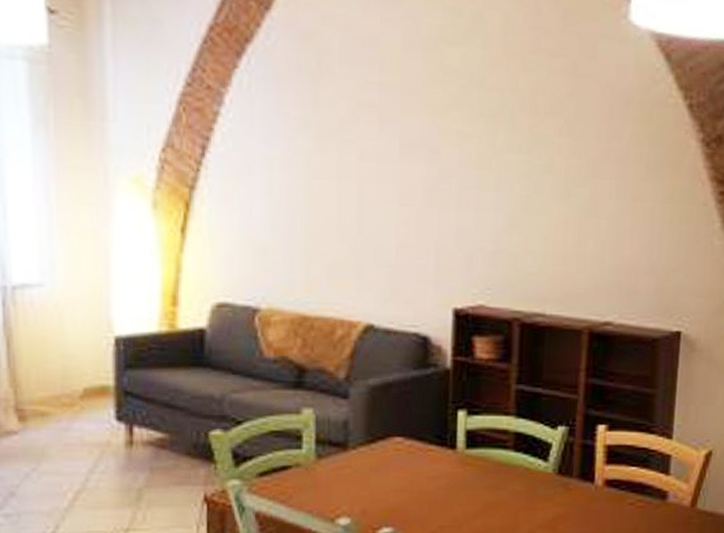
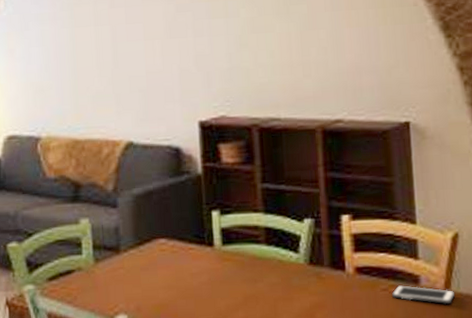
cell phone: none [638,500,700,522] -> present [392,285,455,305]

